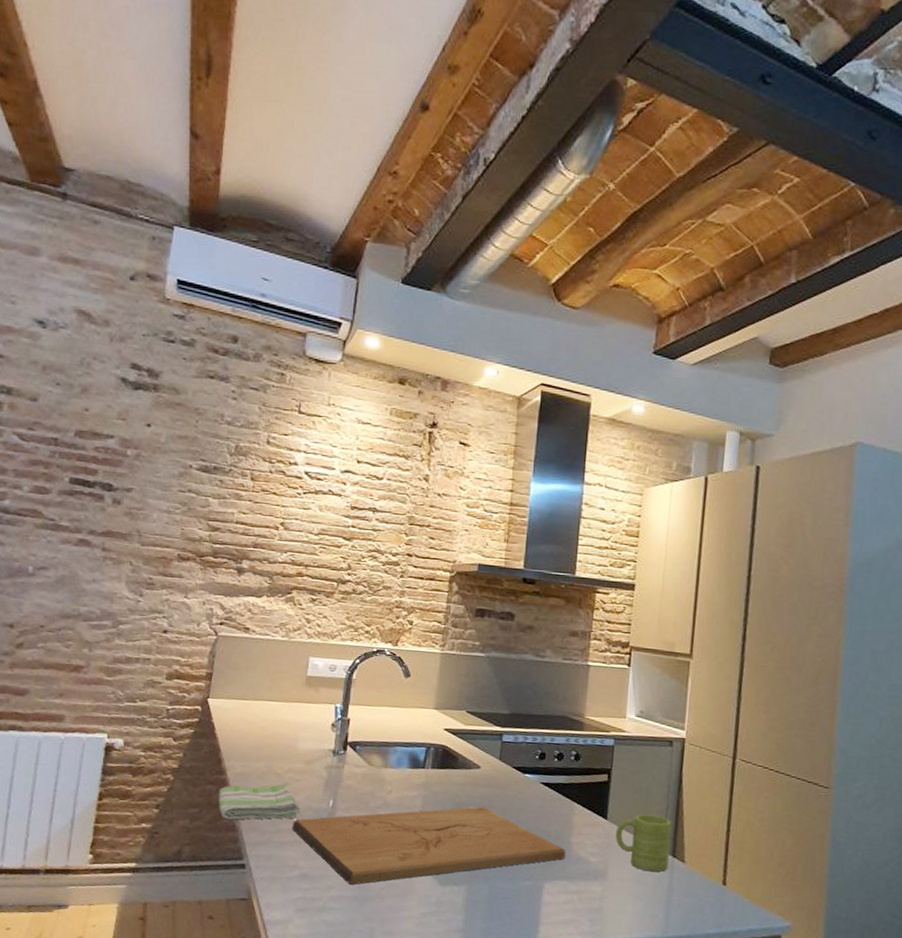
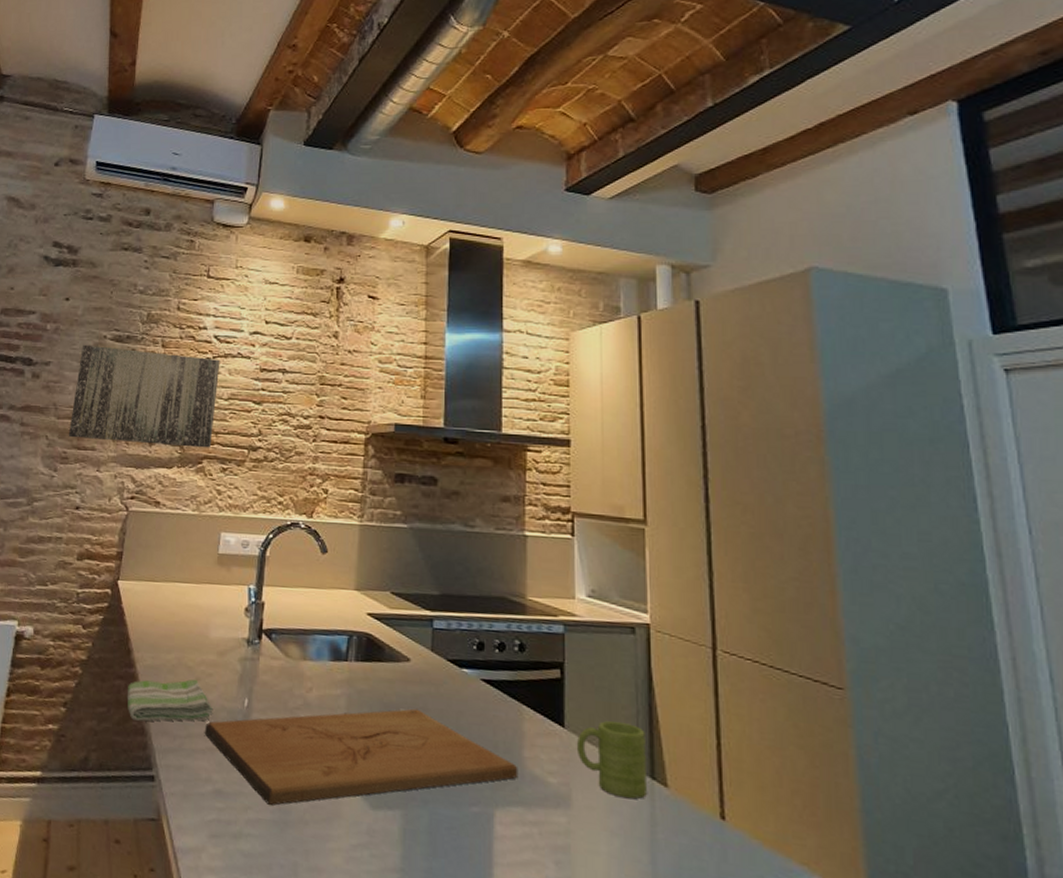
wall art: none [153,473,311,580] -> present [68,344,220,448]

